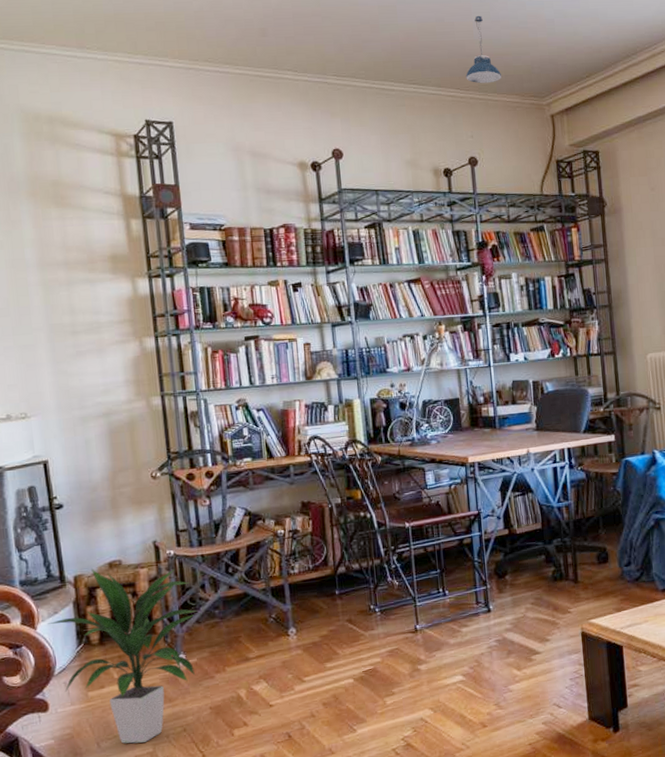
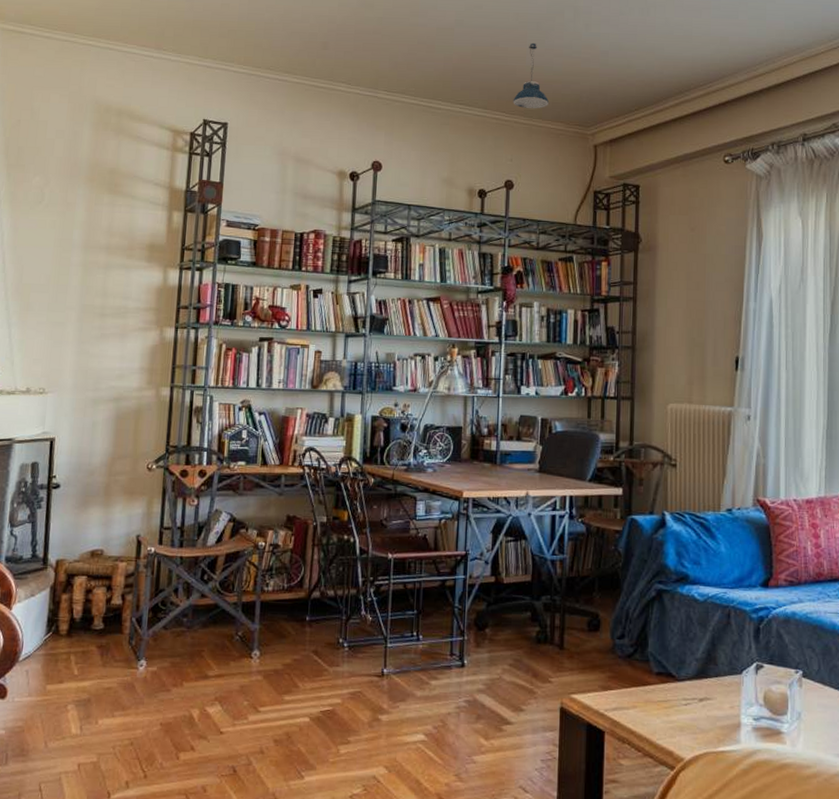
indoor plant: present [47,569,197,744] -> none [22,555,166,750]

